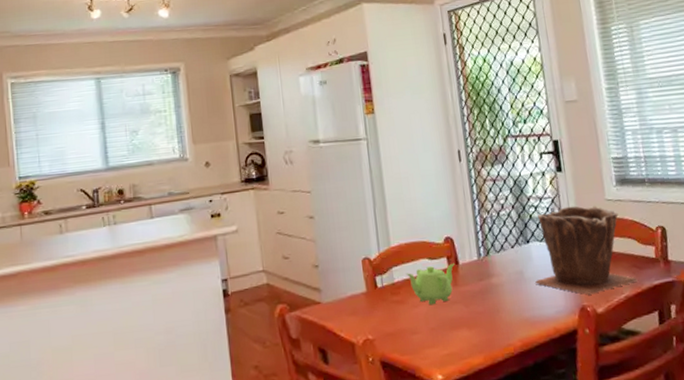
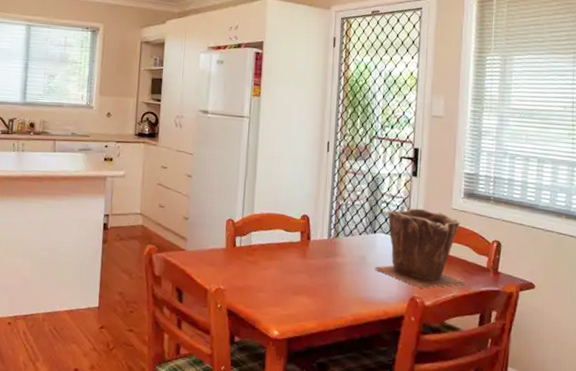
teapot: present [406,262,455,306] -> none [262,237,306,271]

